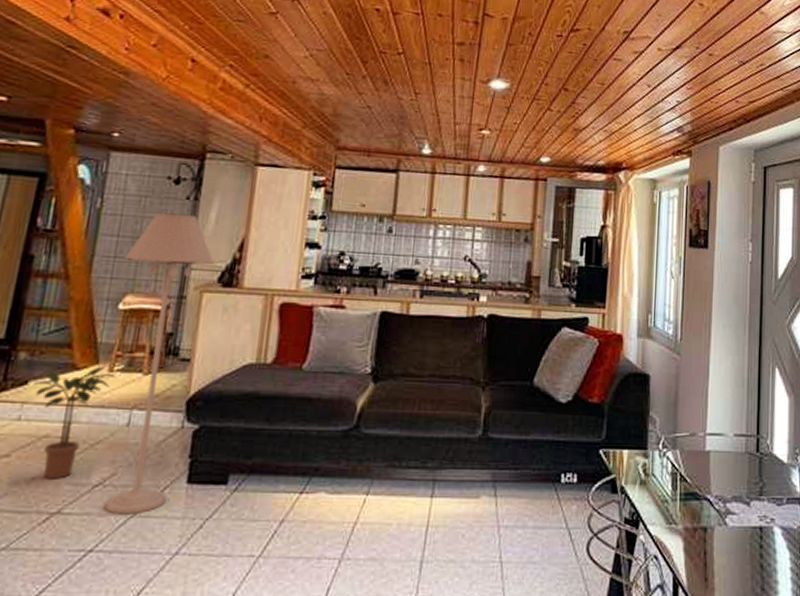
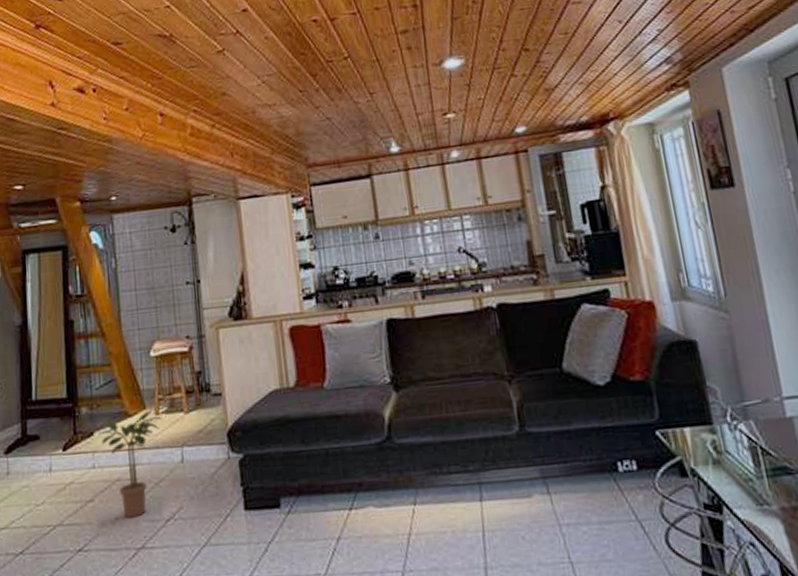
floor lamp: present [103,212,215,515] -> none [145,257,230,545]

